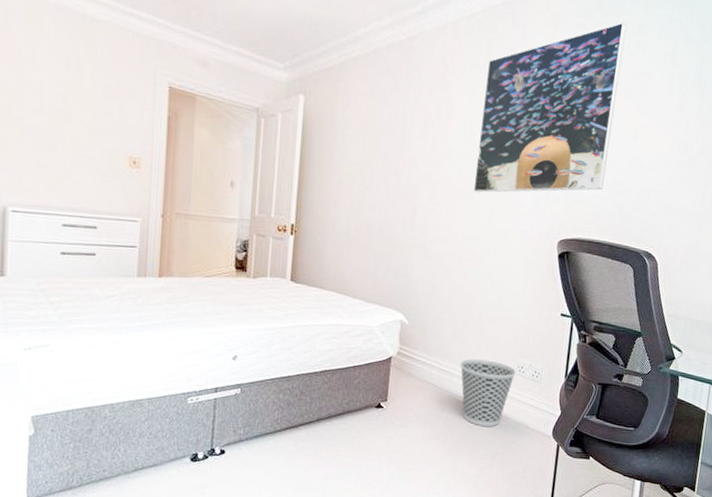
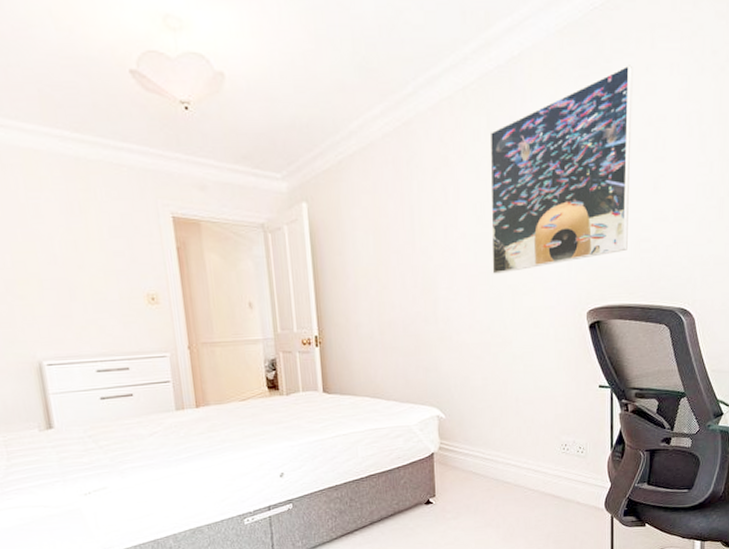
wastebasket: present [459,359,516,427] -> none [502,442,560,509]

